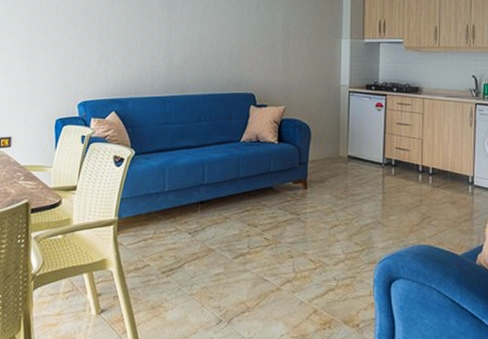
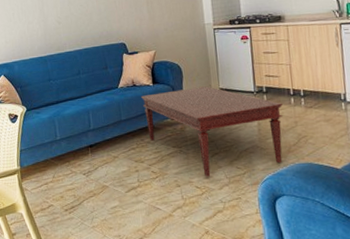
coffee table: none [264,151,410,250] -> present [141,86,283,177]

